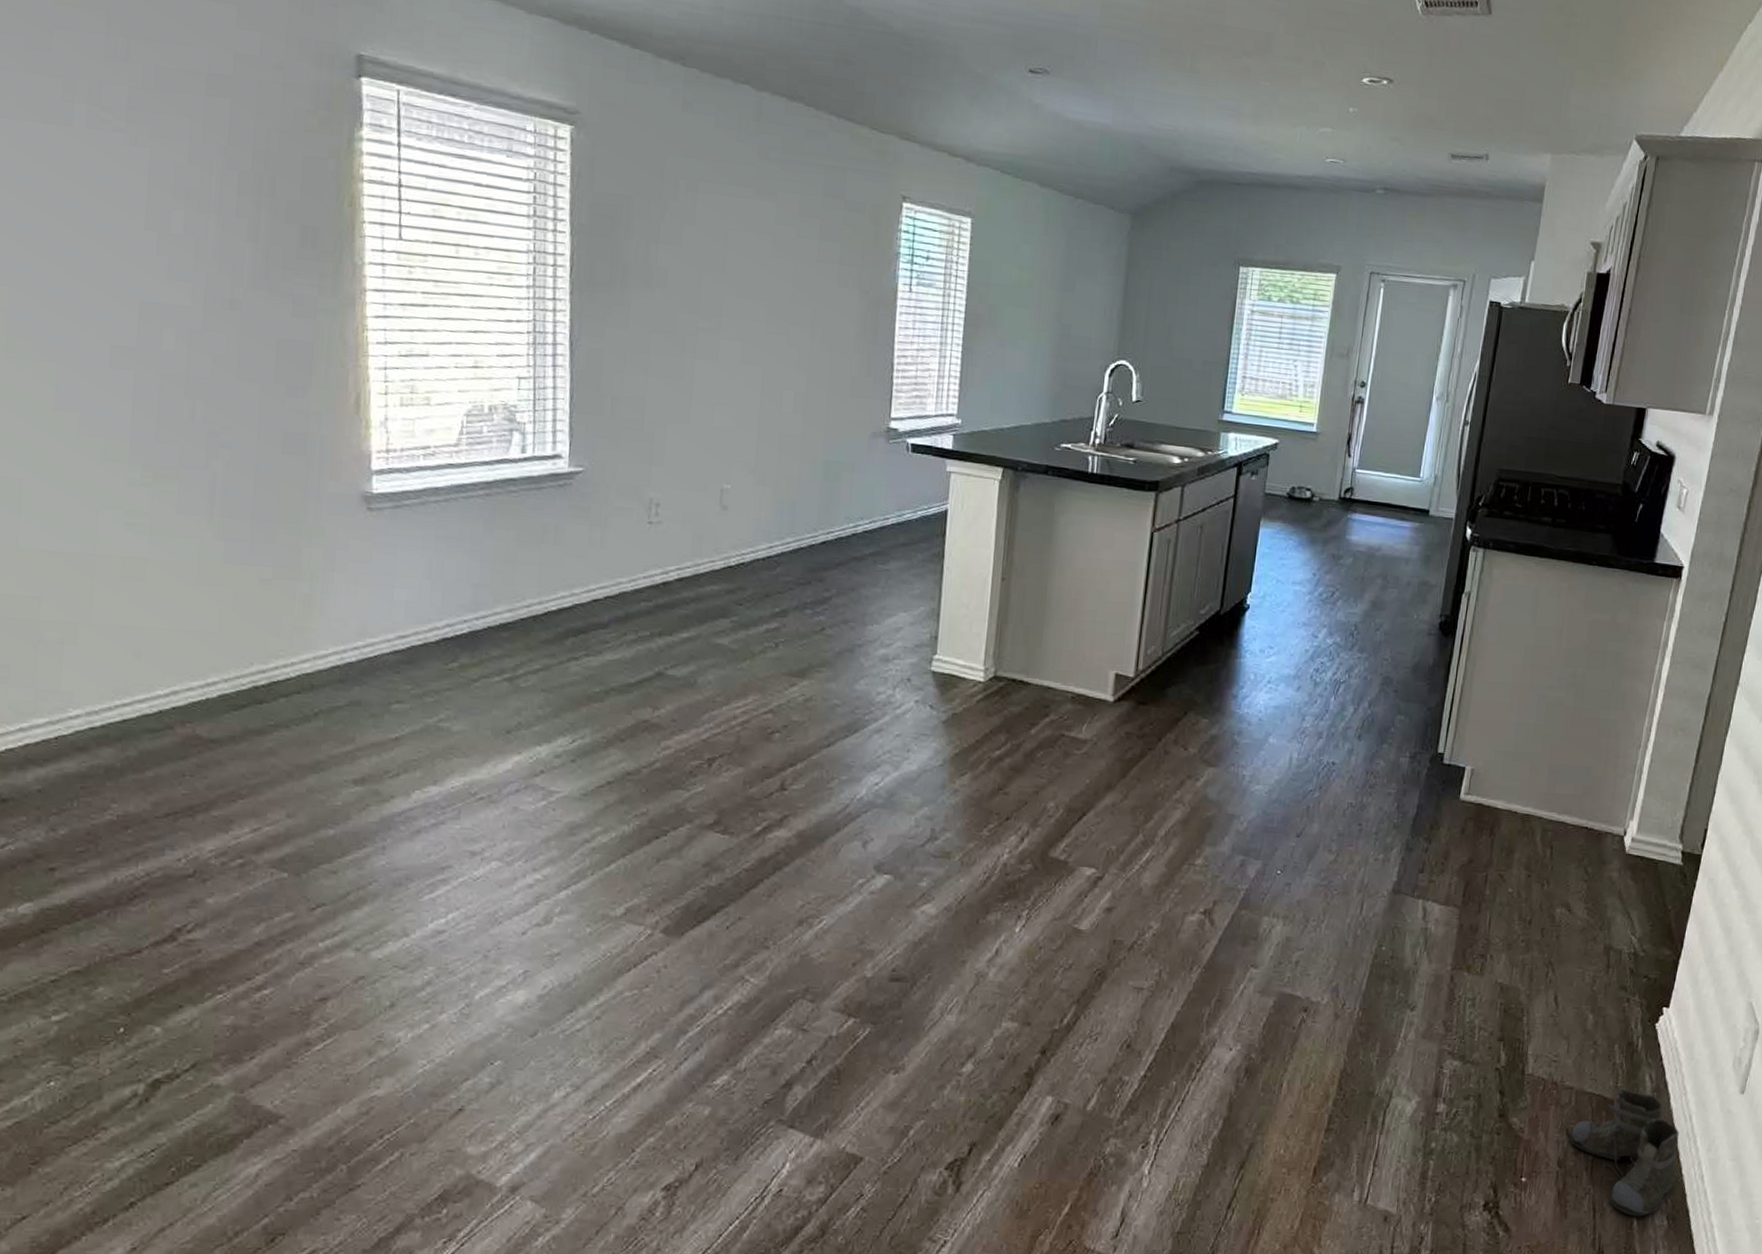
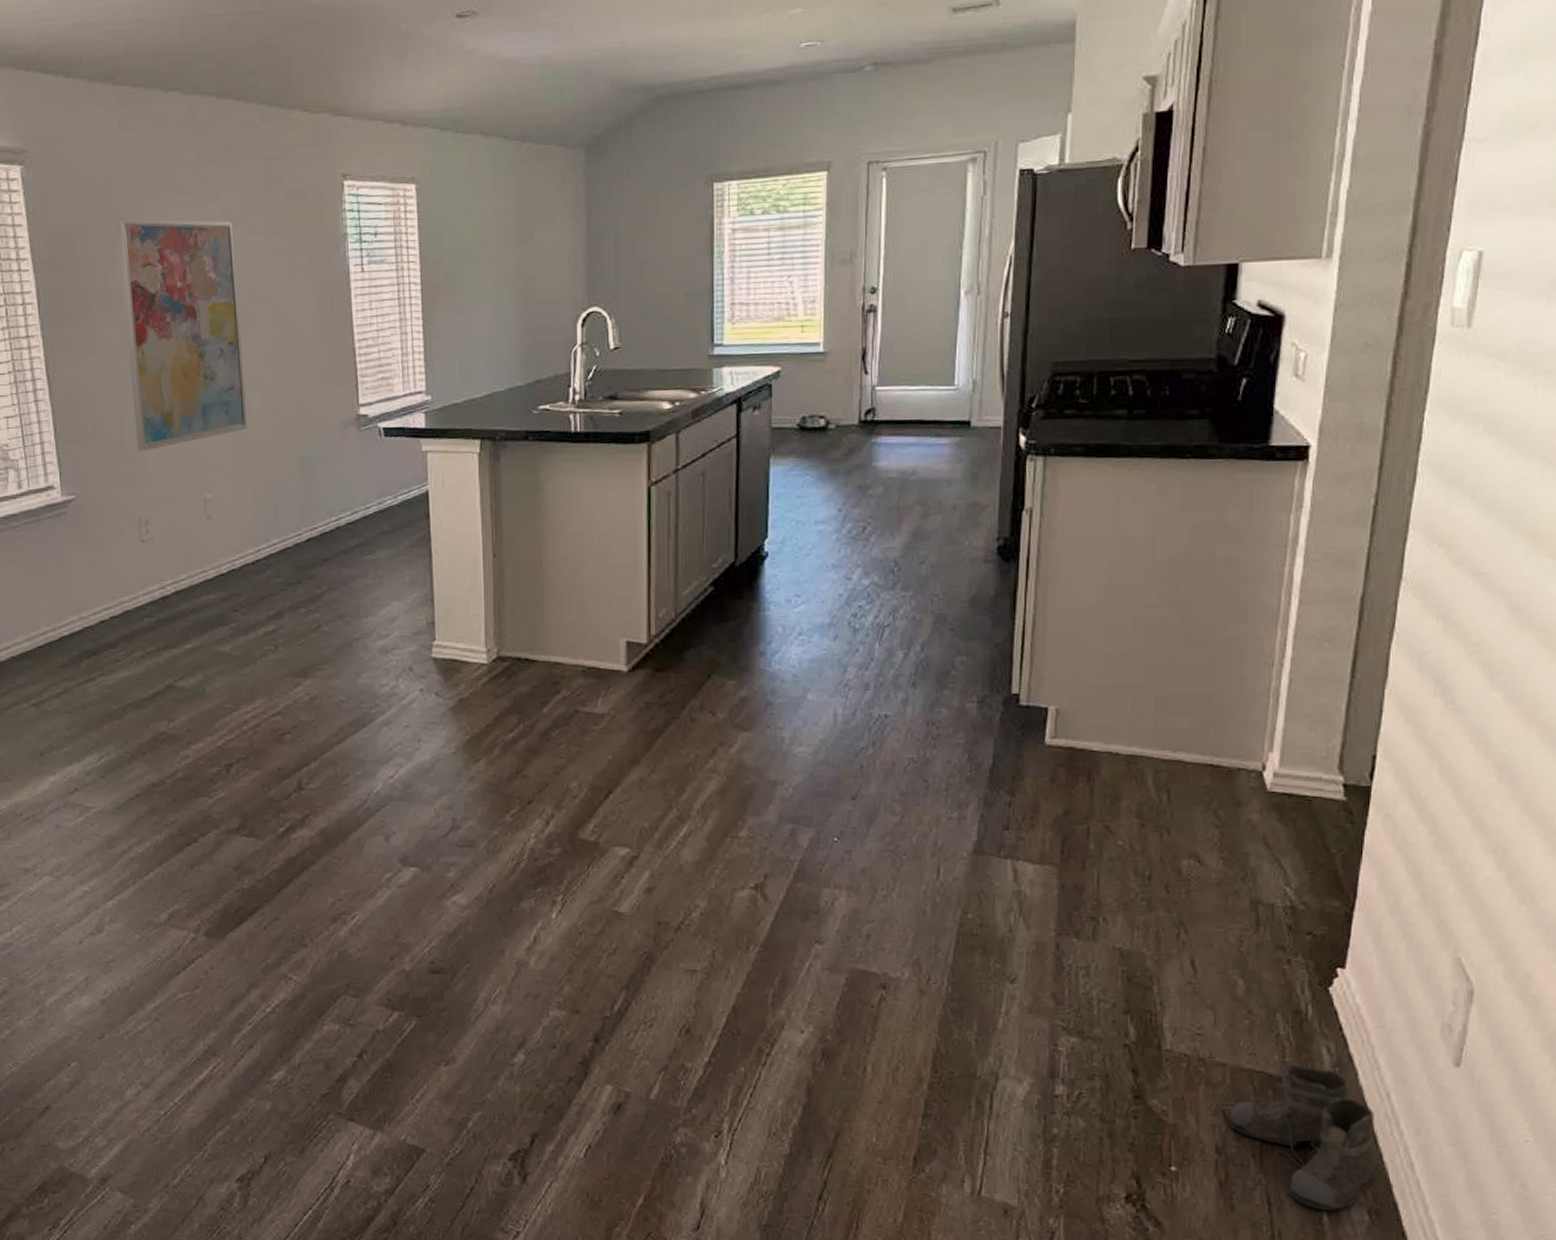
wall art: none [658,197,787,434] -> present [116,218,248,452]

